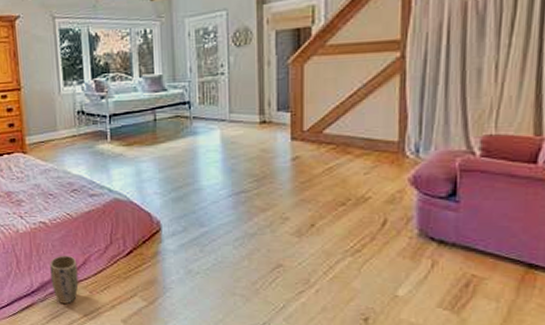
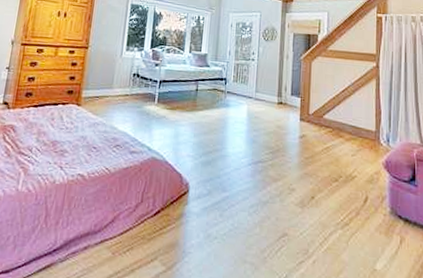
plant pot: present [50,255,79,304] -> none [75,211,106,266]

